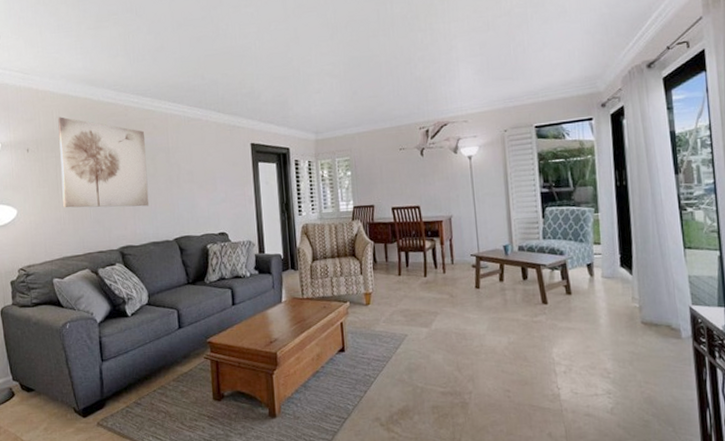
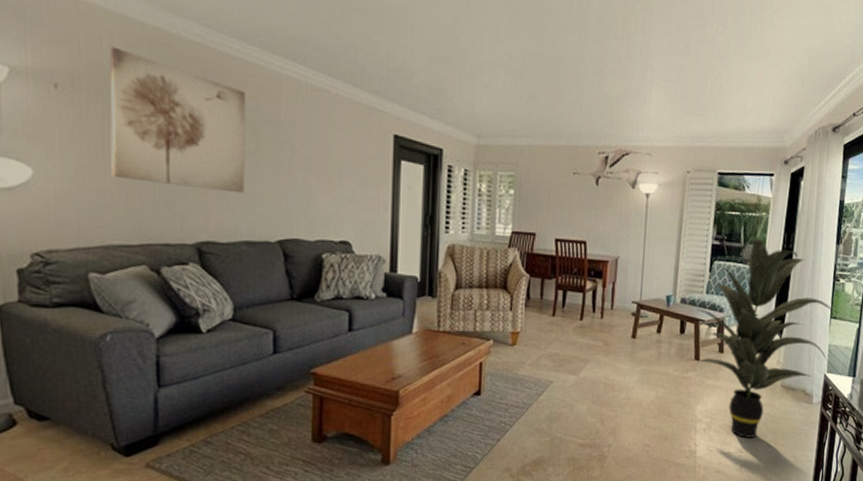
indoor plant: none [536,181,690,378] -> present [696,239,835,438]

